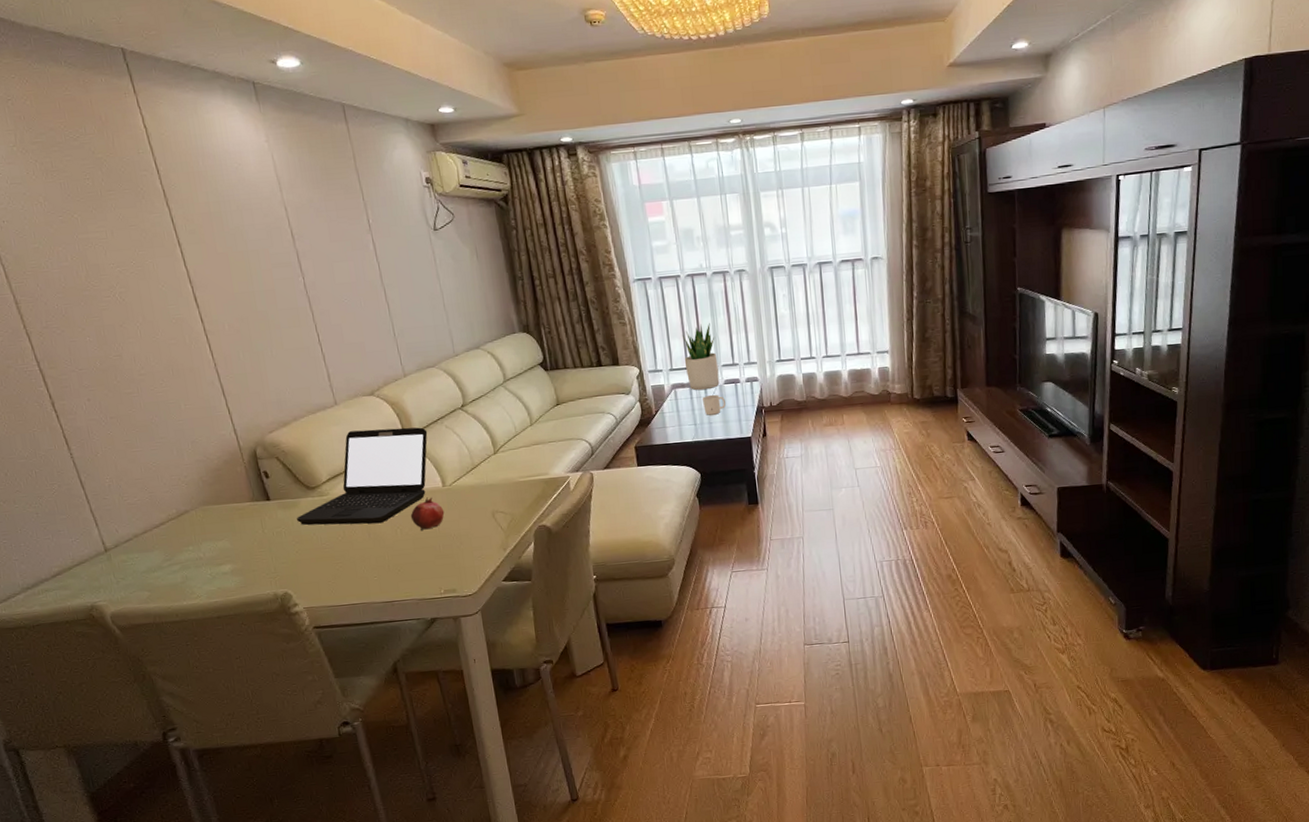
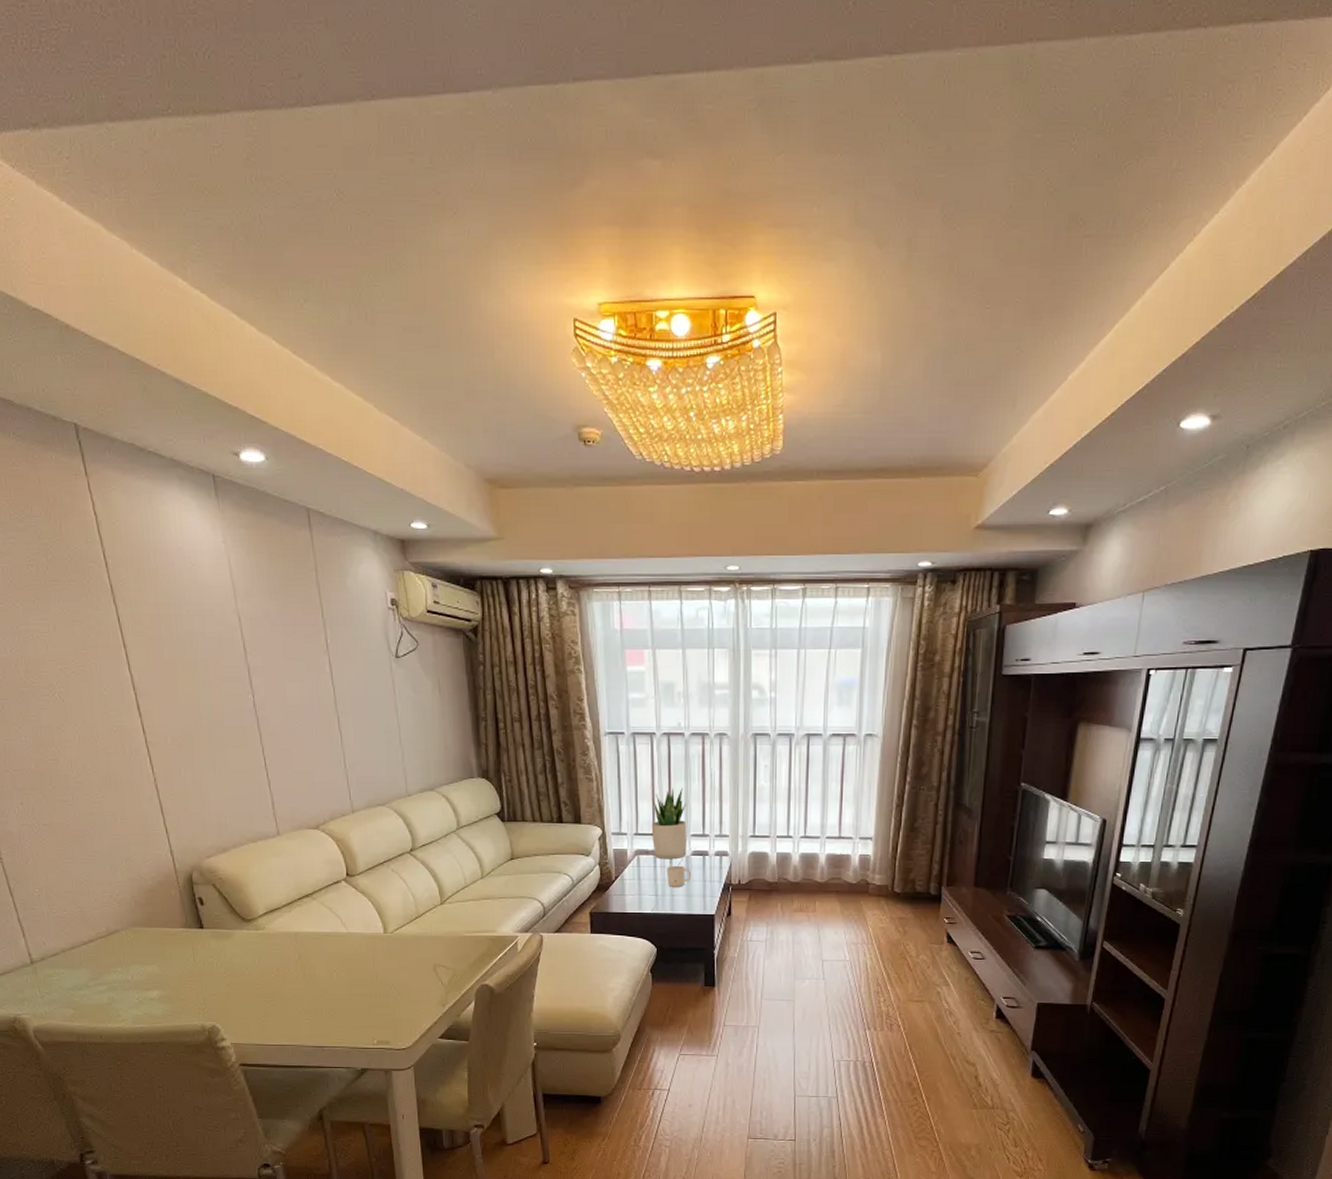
laptop: present [297,427,428,525] -> none [230,865,373,965]
fruit: present [410,497,445,531] -> none [348,942,384,978]

